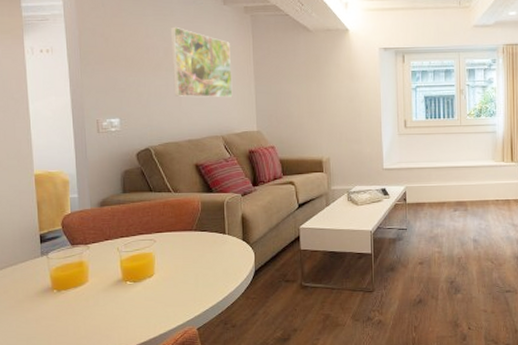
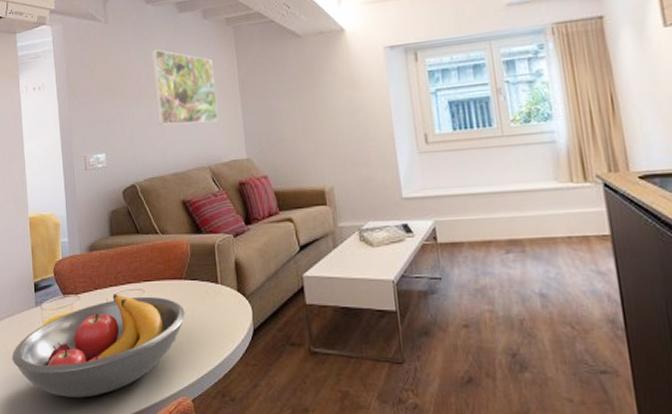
fruit bowl: none [14,244,194,334] -> present [12,294,185,398]

